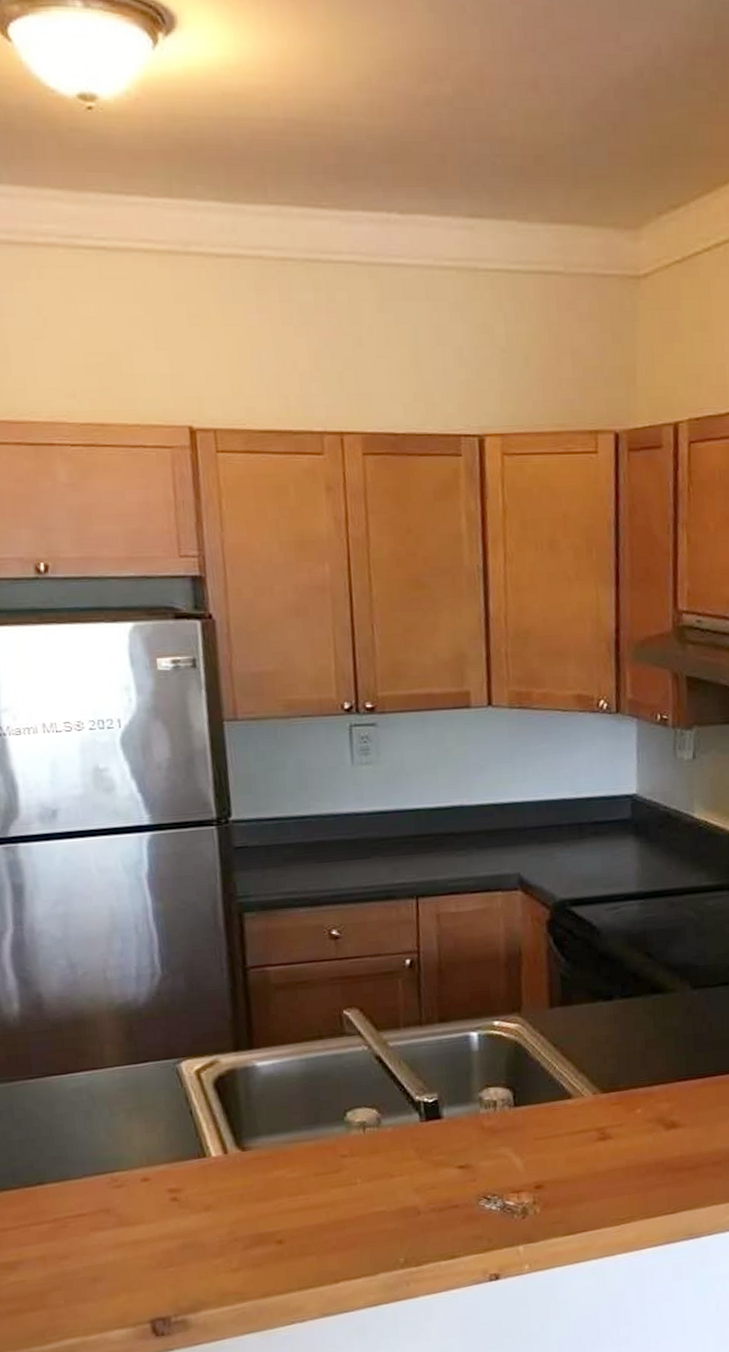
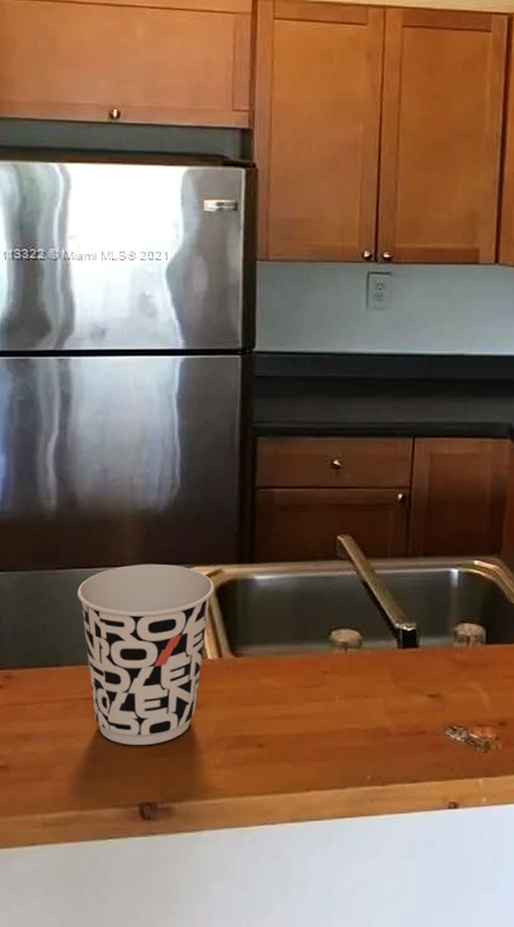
cup: none [54,1060,212,1260] -> present [77,563,215,745]

